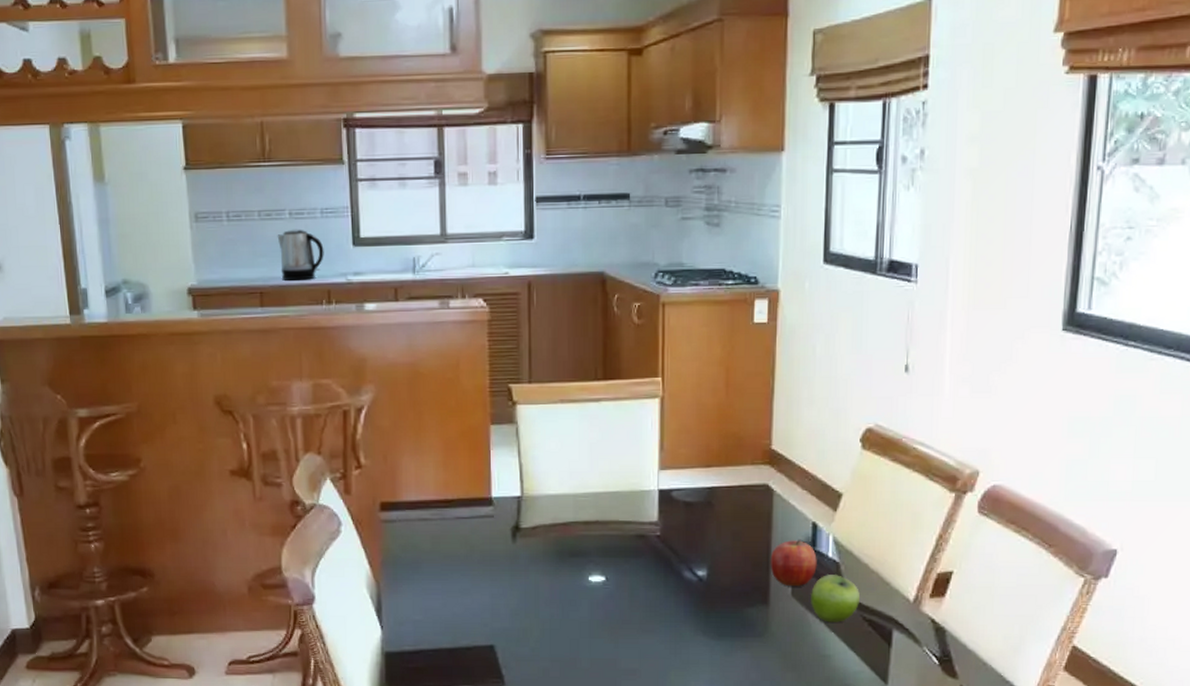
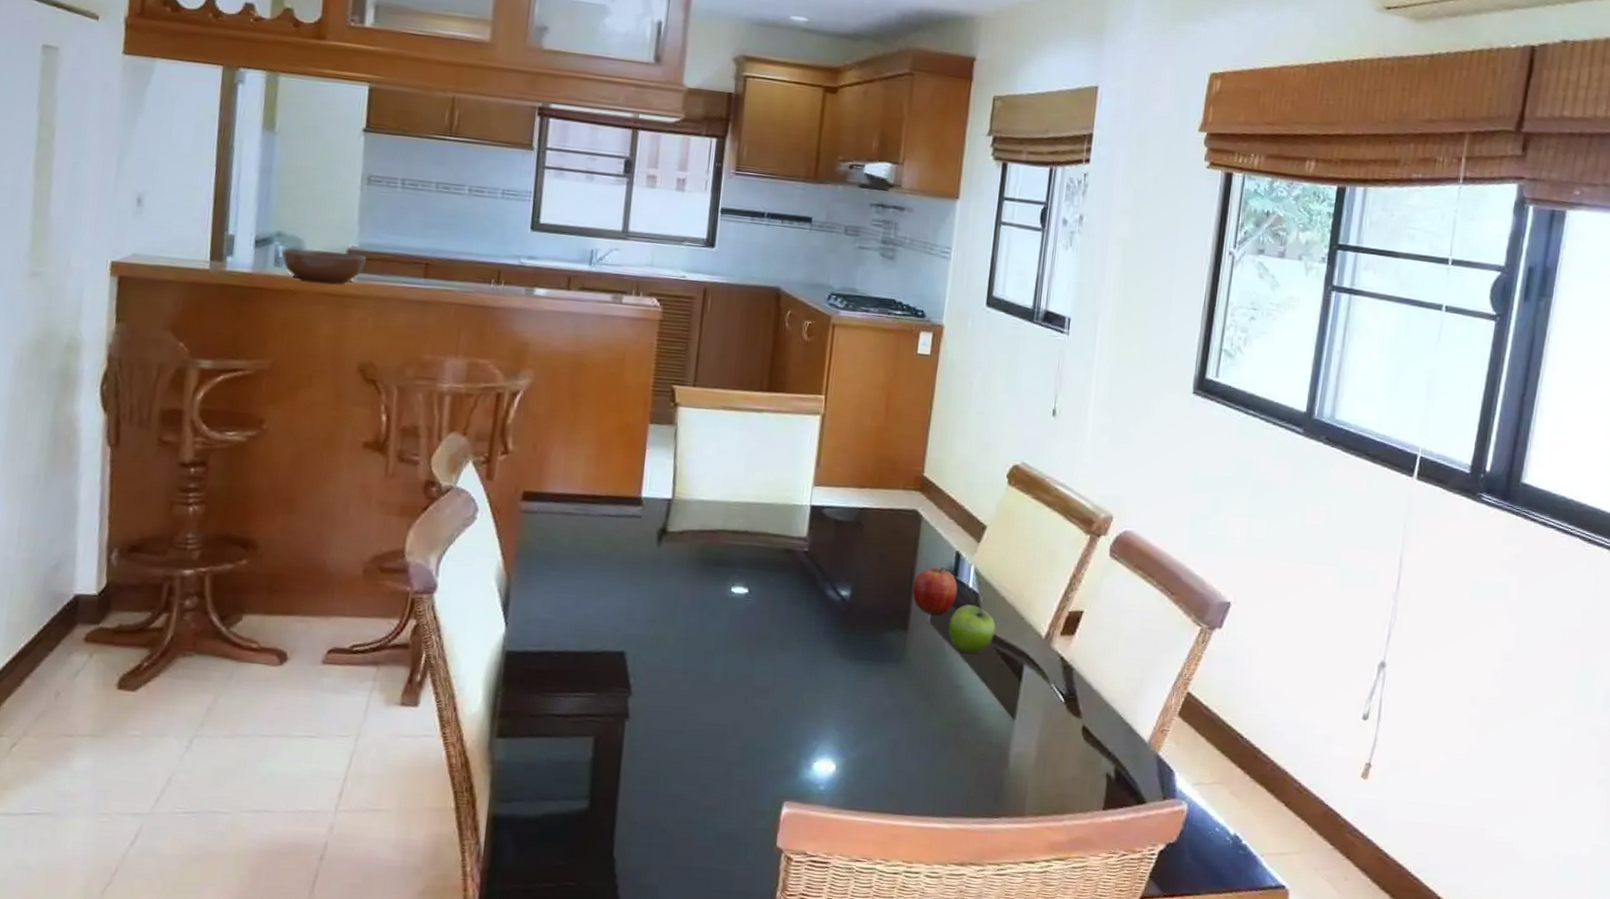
bowl: none [130,292,206,326] -> present [281,248,366,285]
kettle: present [277,229,324,280] -> none [451,205,501,257]

